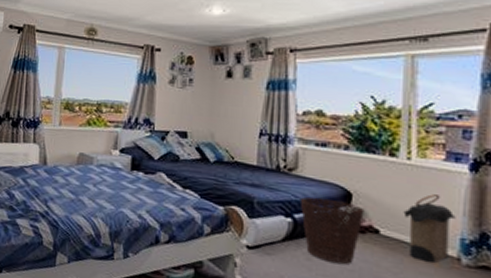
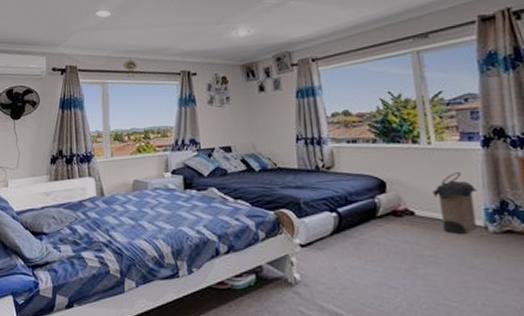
basket: present [299,197,365,265] -> none [340,189,400,249]

